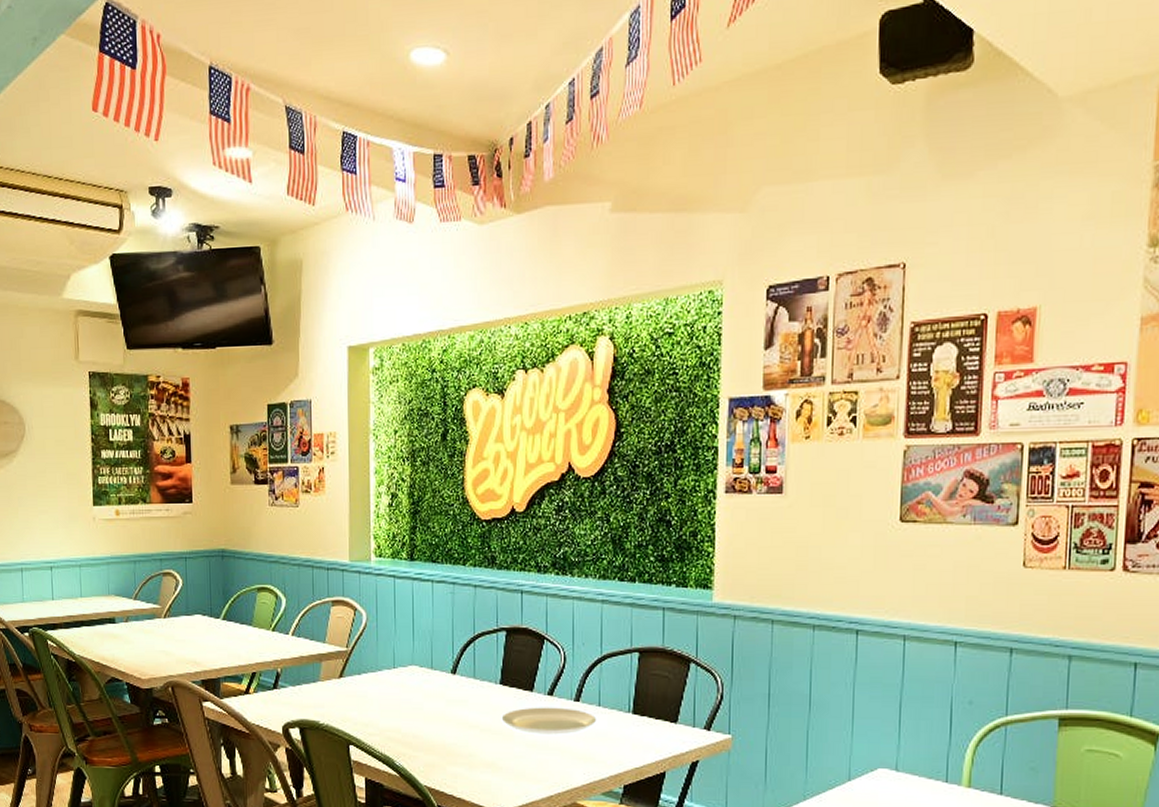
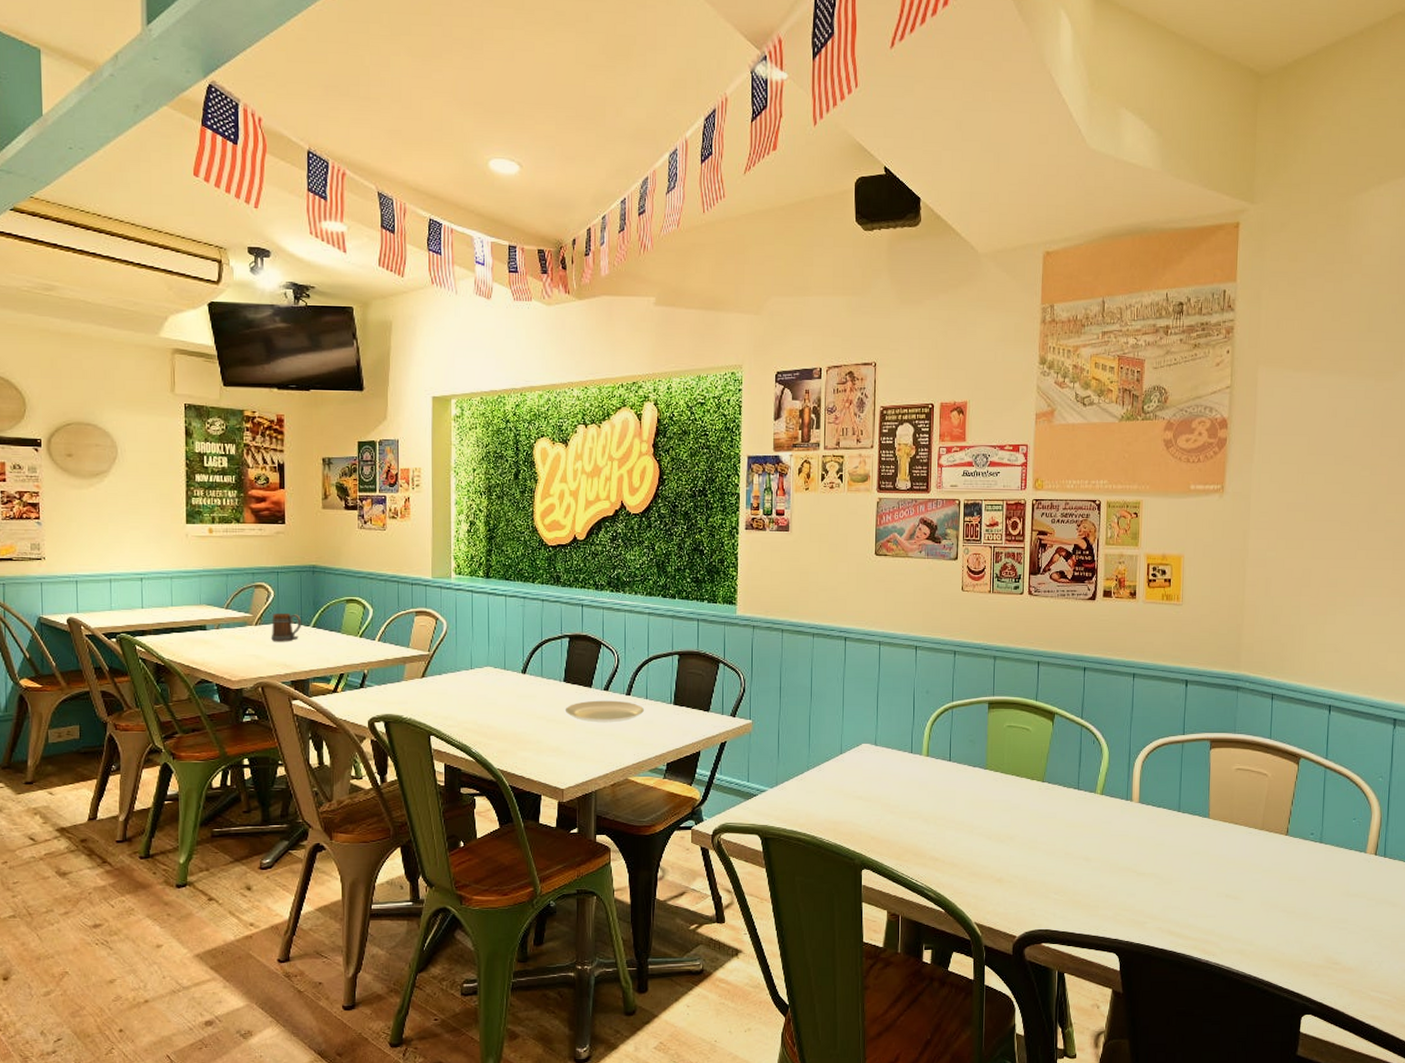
beer mug: none [180,603,212,637] -> present [271,613,302,642]

